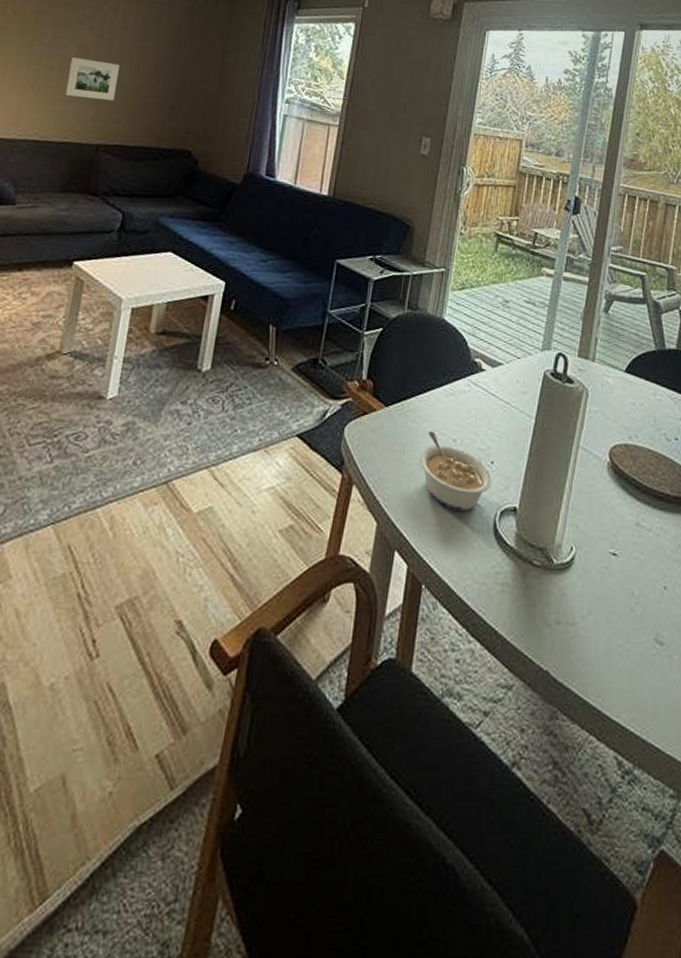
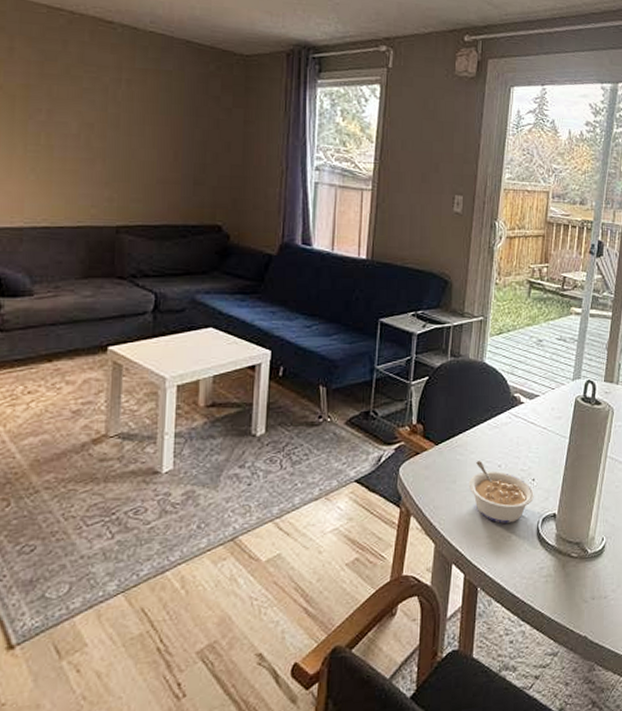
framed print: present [65,57,120,102] -> none [73,135,131,180]

